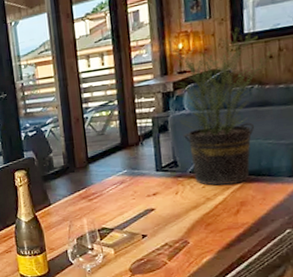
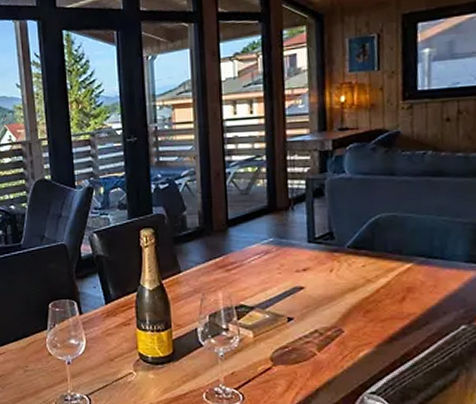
potted plant: present [160,24,275,186] -> none [320,80,453,265]

